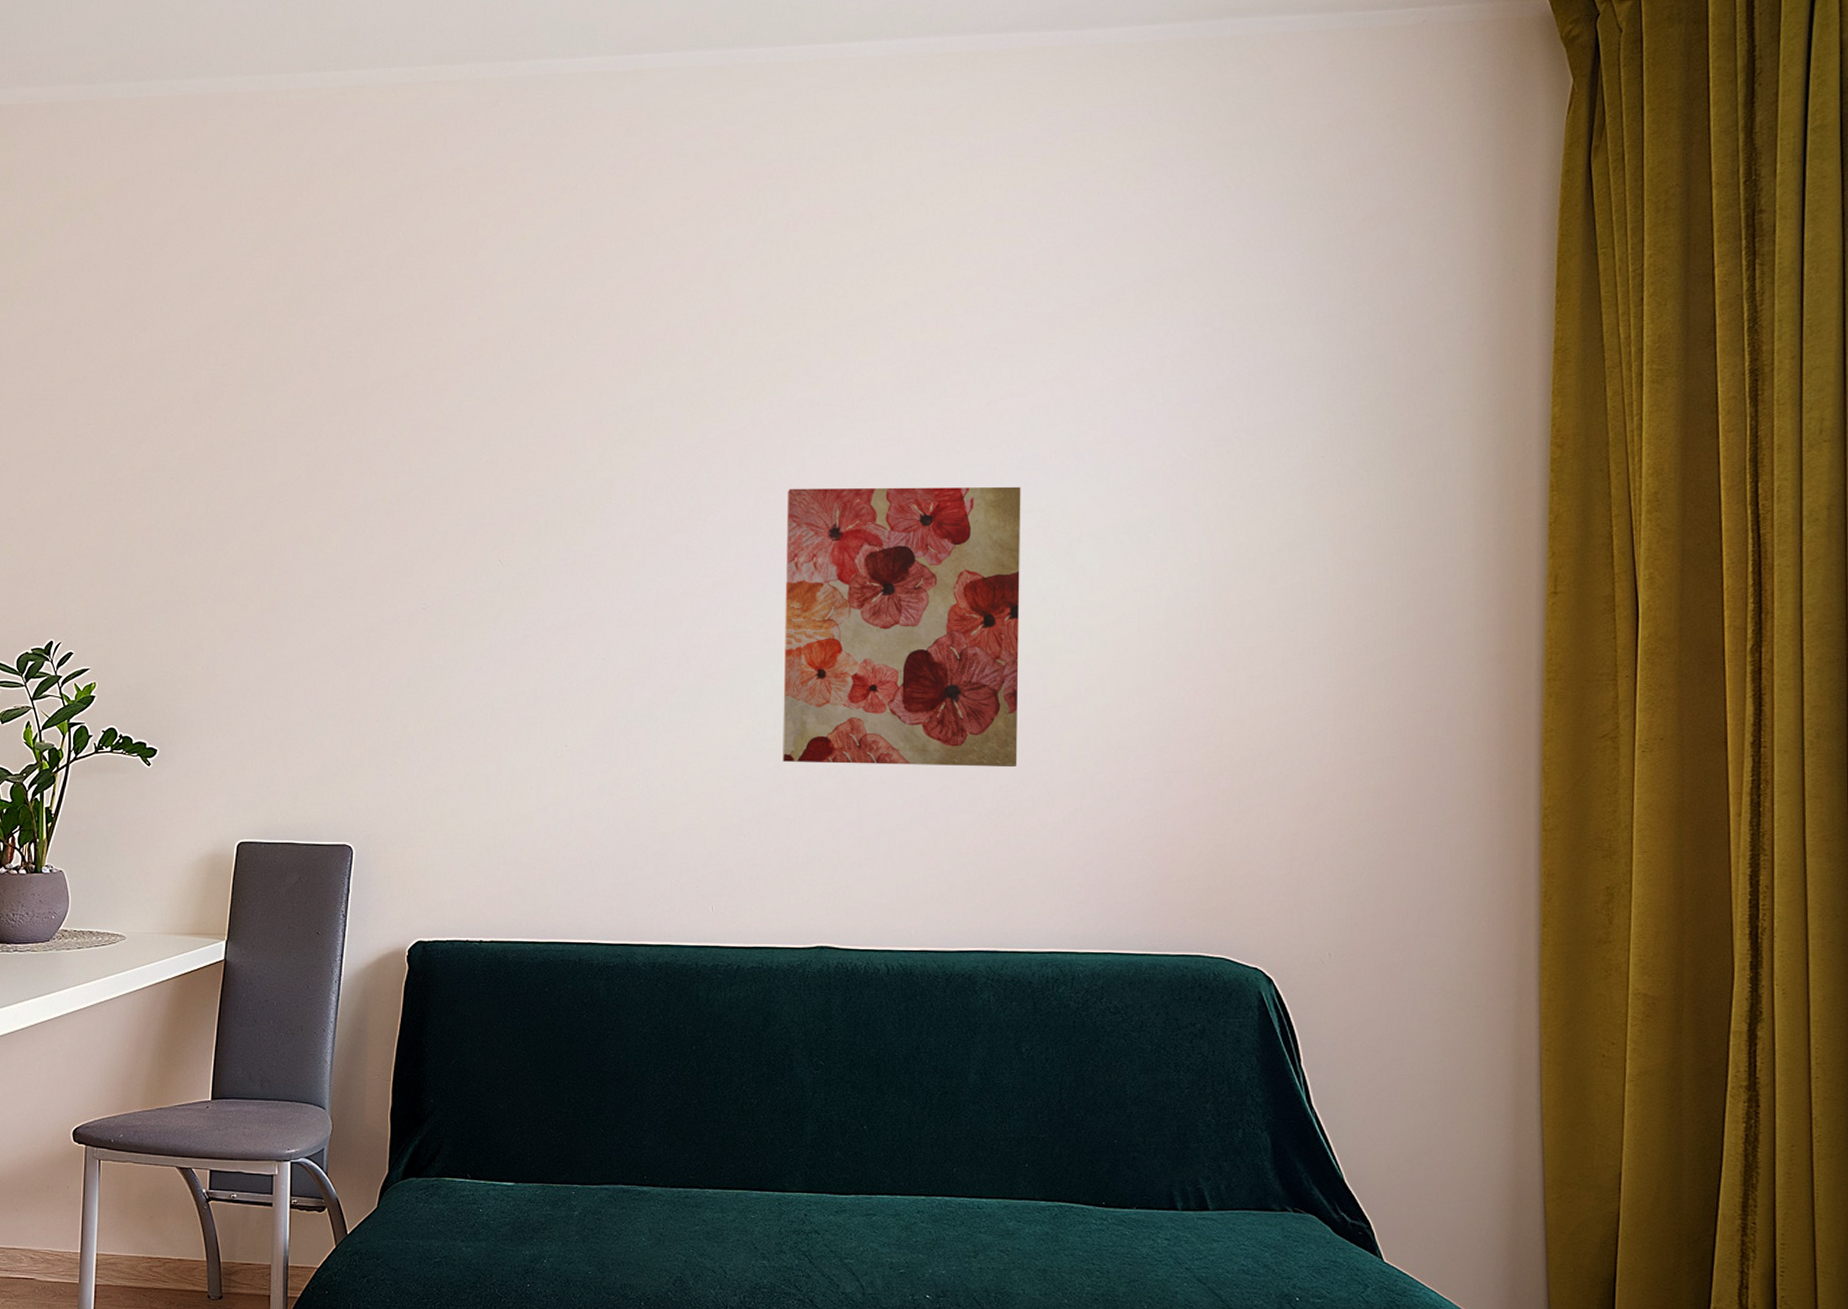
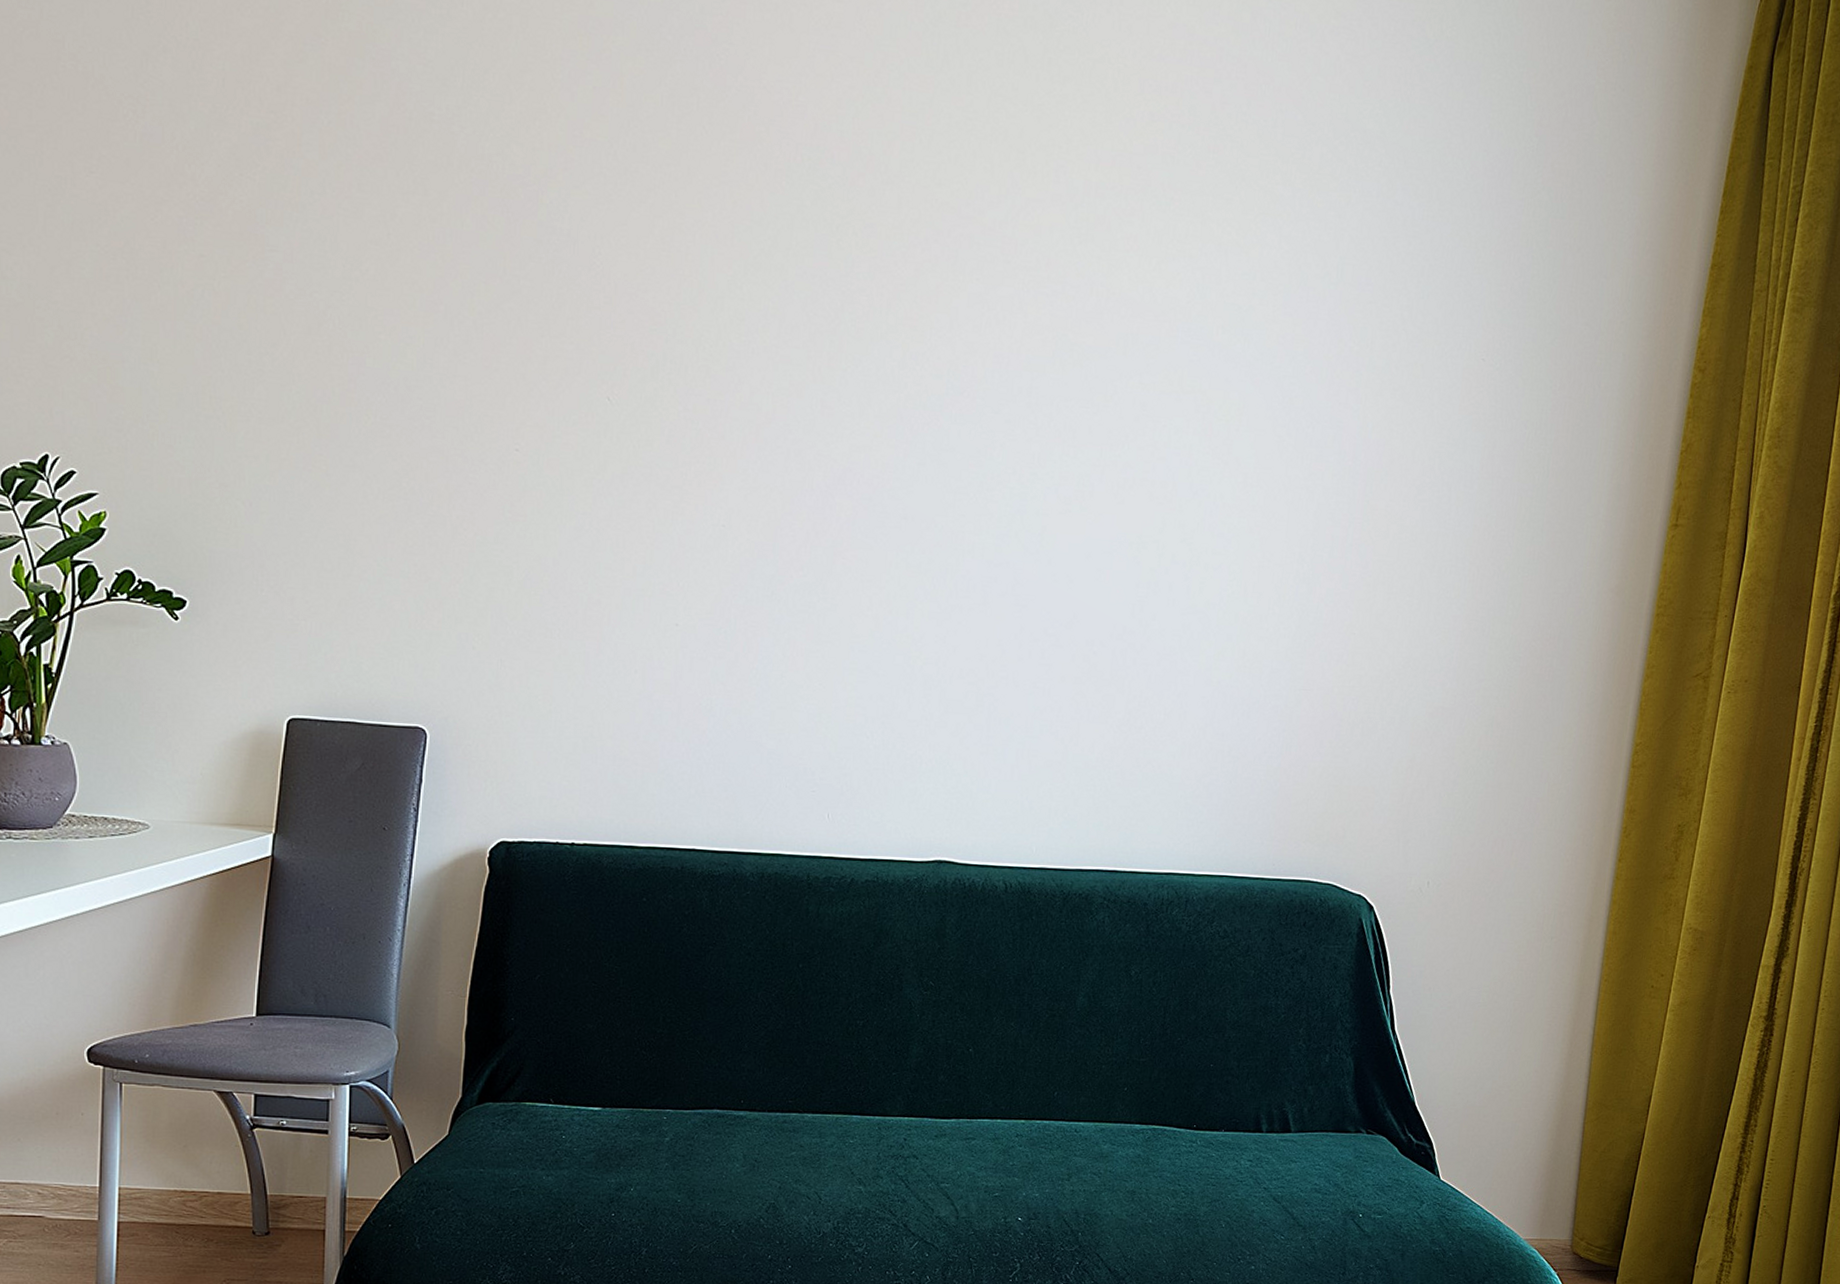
wall art: present [783,486,1021,768] -> none [913,341,1185,676]

